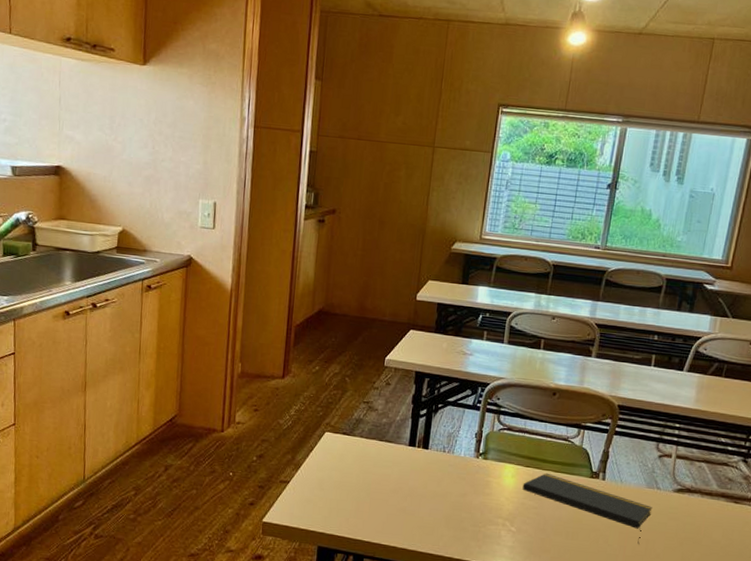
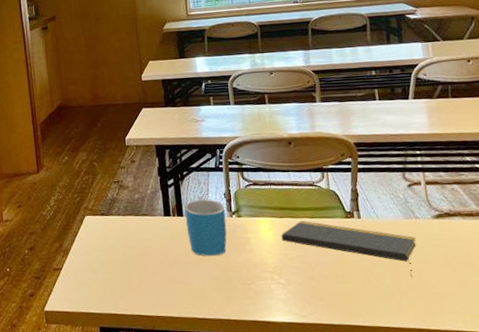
mug: none [429,435,473,495] -> present [185,199,227,256]

